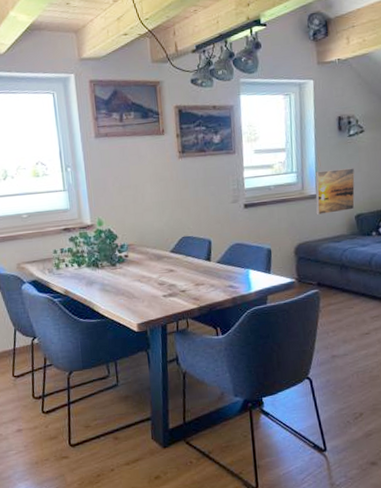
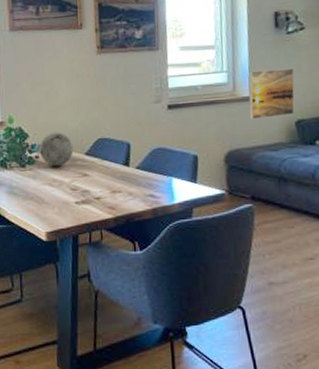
decorative orb: none [128,232,160,265] -> present [39,132,74,167]

